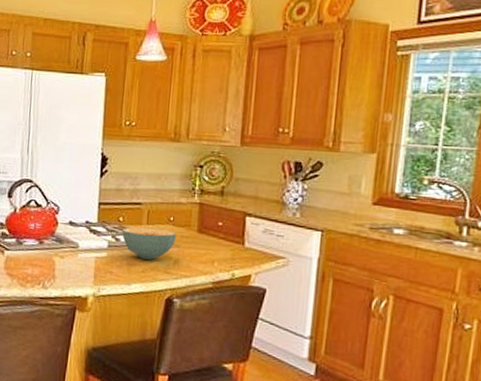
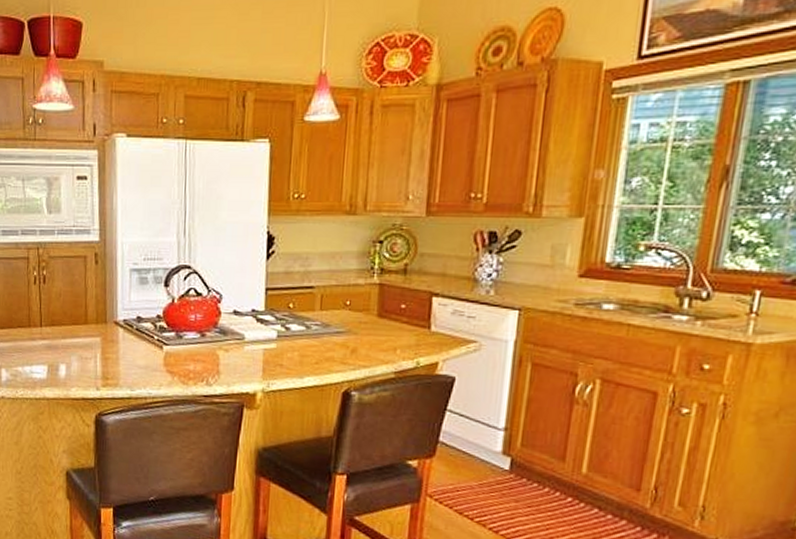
cereal bowl: present [122,227,177,260] -> none [292,314,354,350]

